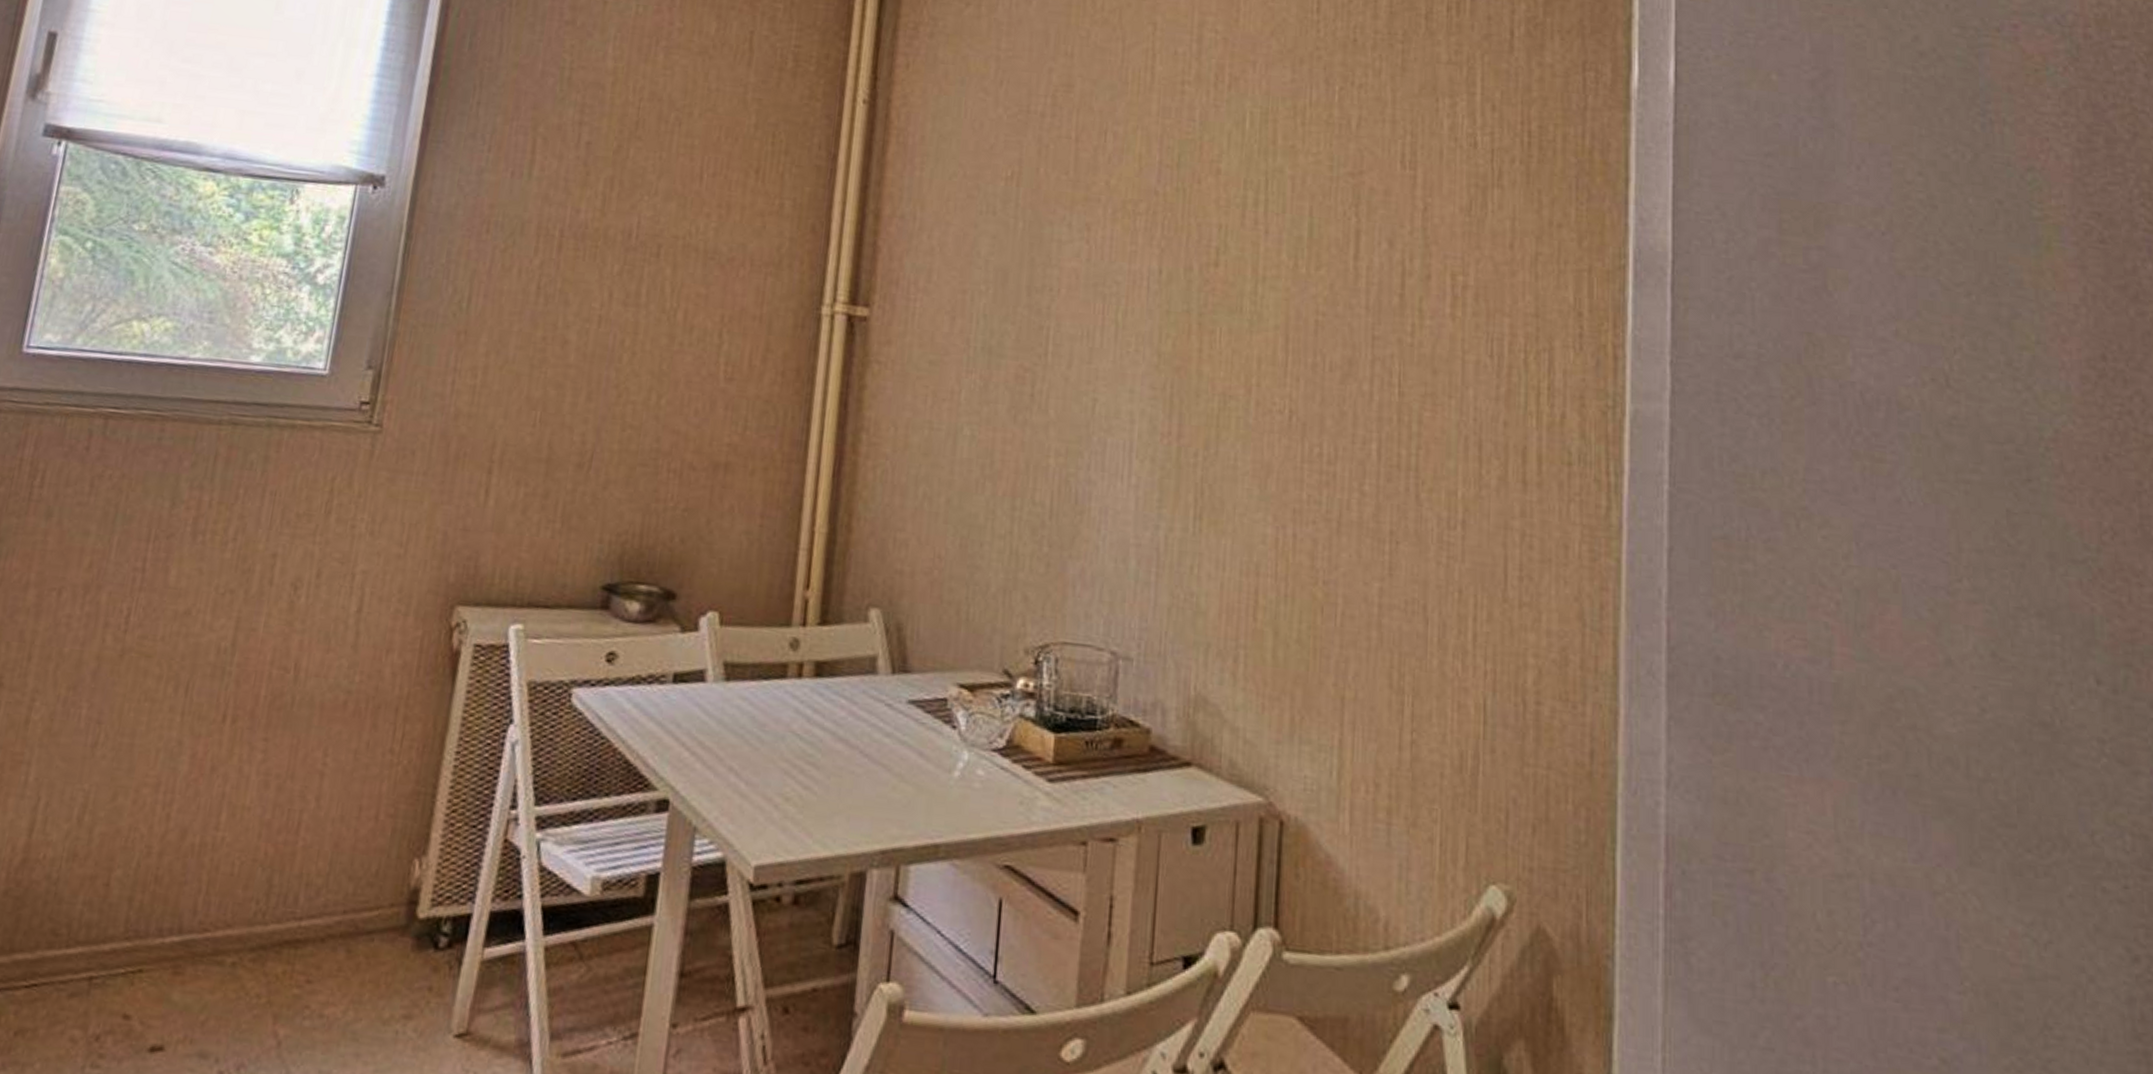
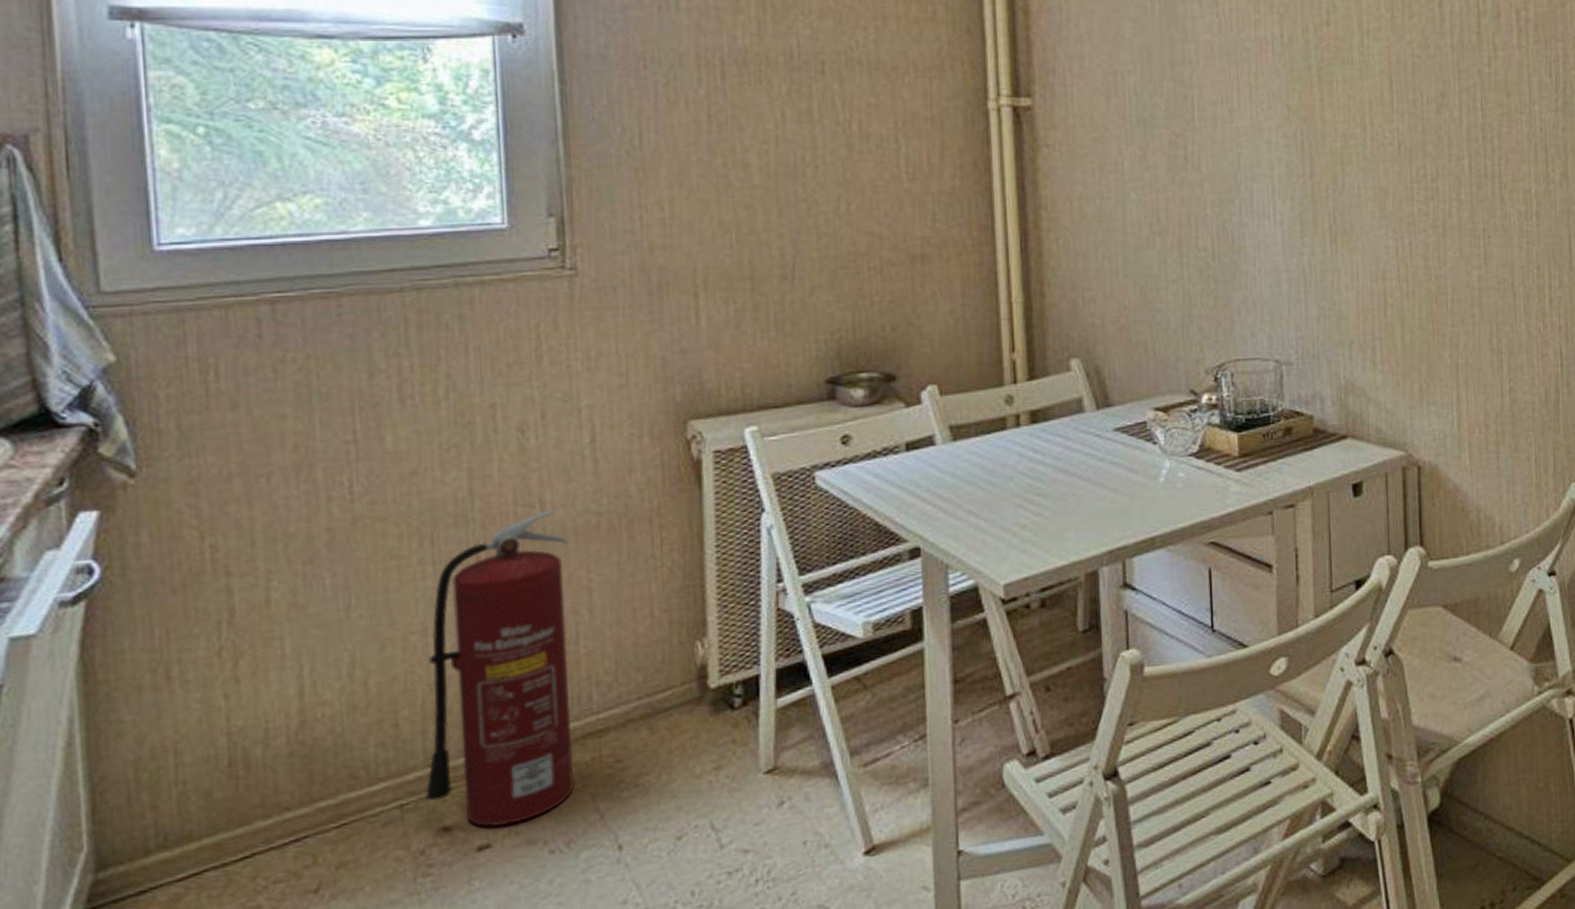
fire extinguisher: none [114,677,313,1029] -> present [424,509,575,827]

